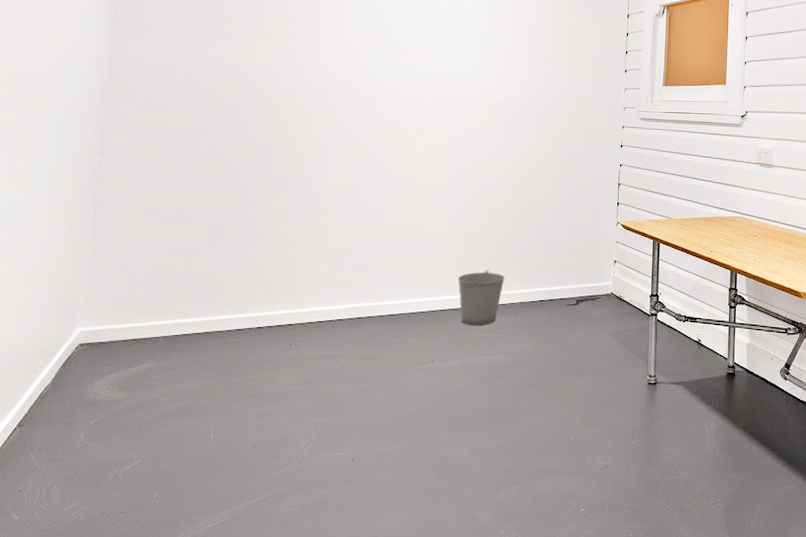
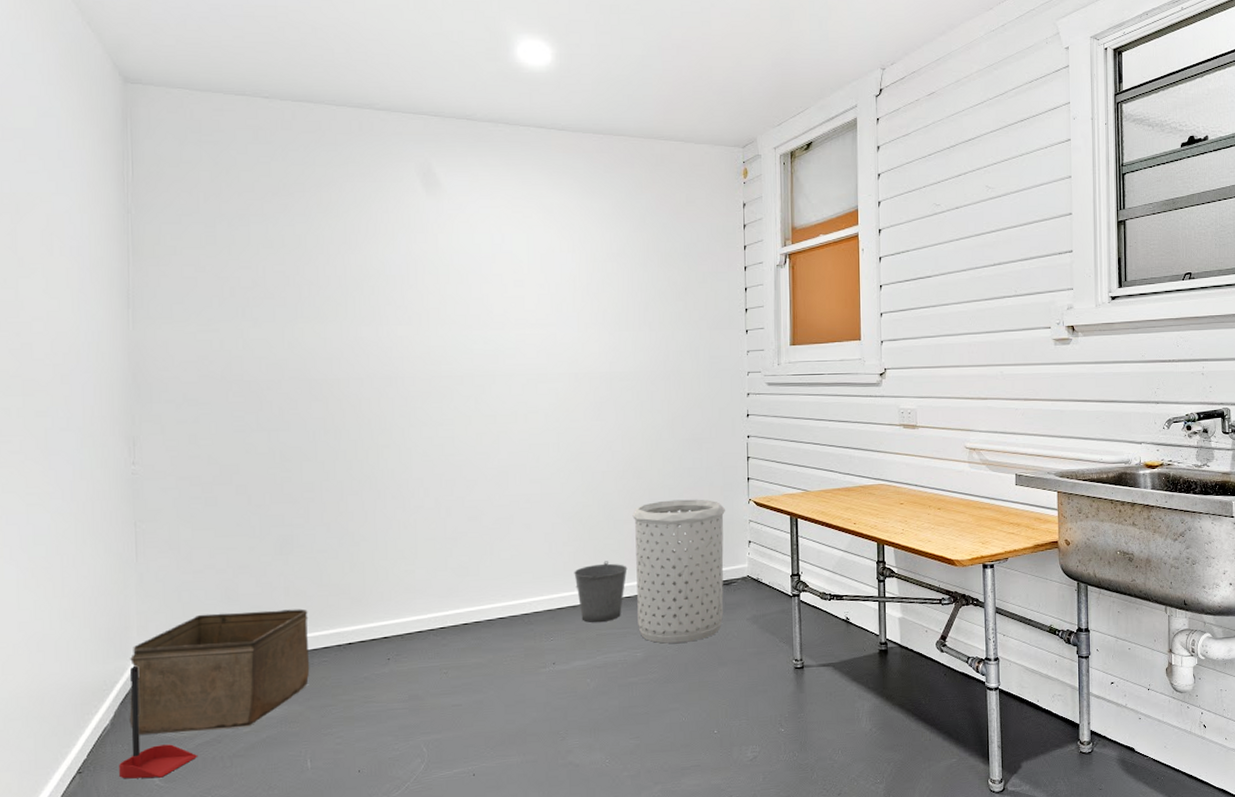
dustpan: none [52,333,120,436] -> present [119,666,198,779]
storage bin: none [67,291,228,396] -> present [129,609,310,735]
laundry basket: none [510,218,595,351] -> present [632,499,725,644]

